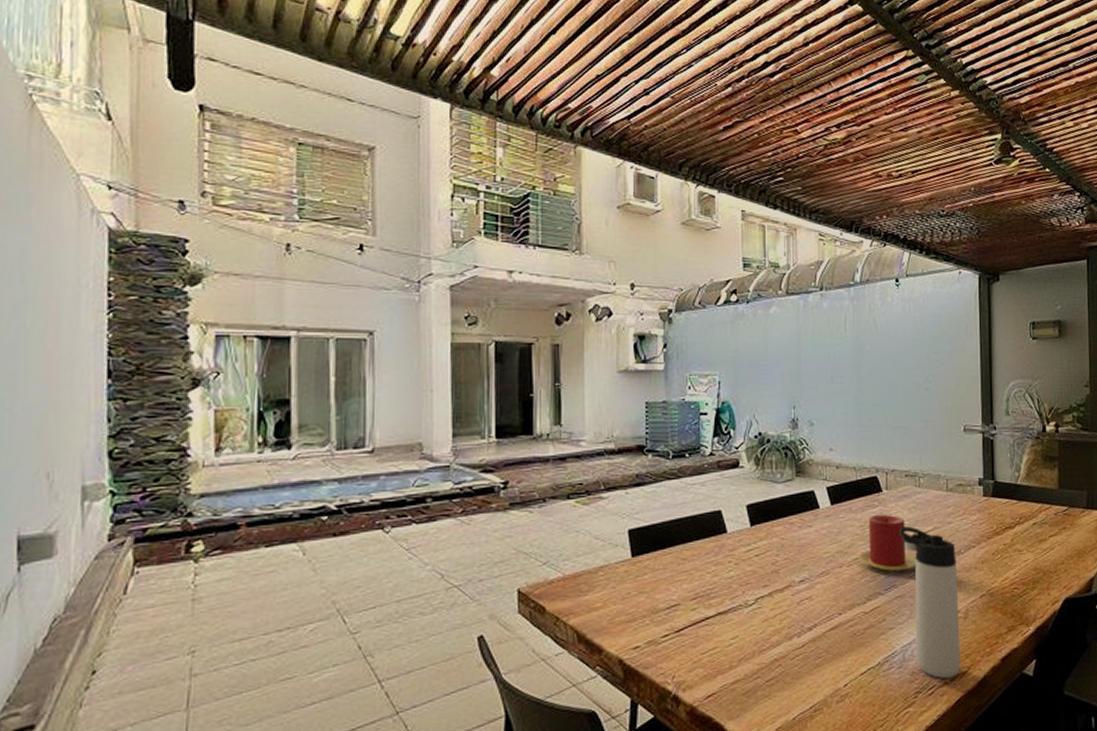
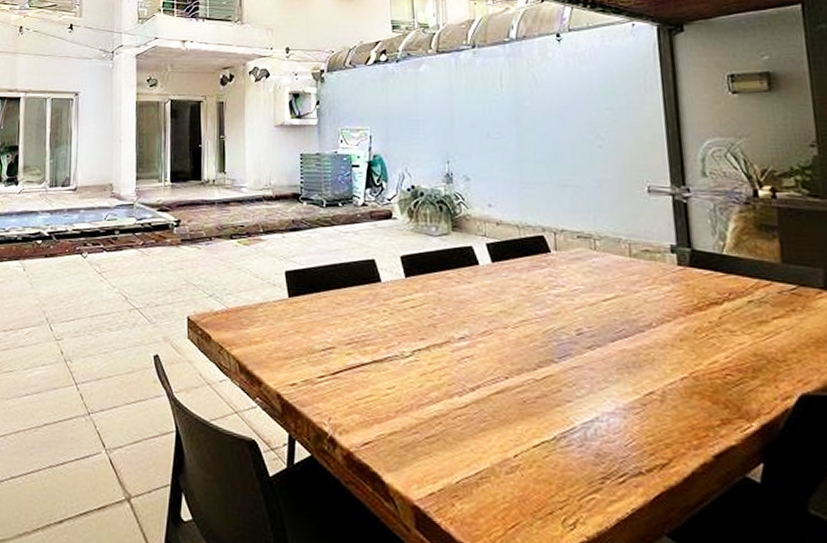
candle: present [858,514,917,571] -> none [524,276,596,339]
thermos bottle: present [899,526,961,679] -> none [573,291,660,469]

